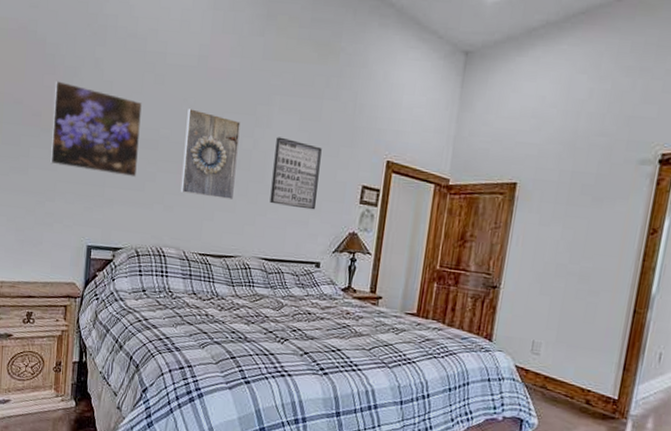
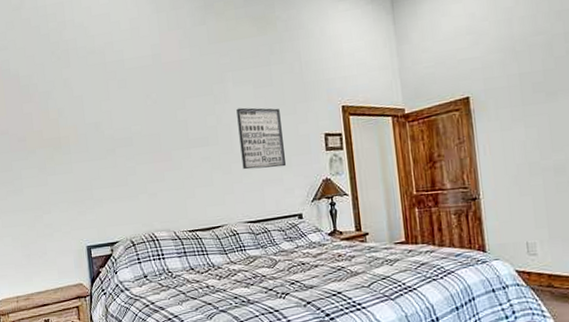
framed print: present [50,81,142,178] -> none [33,106,119,181]
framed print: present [180,108,241,199] -> none [152,102,210,179]

